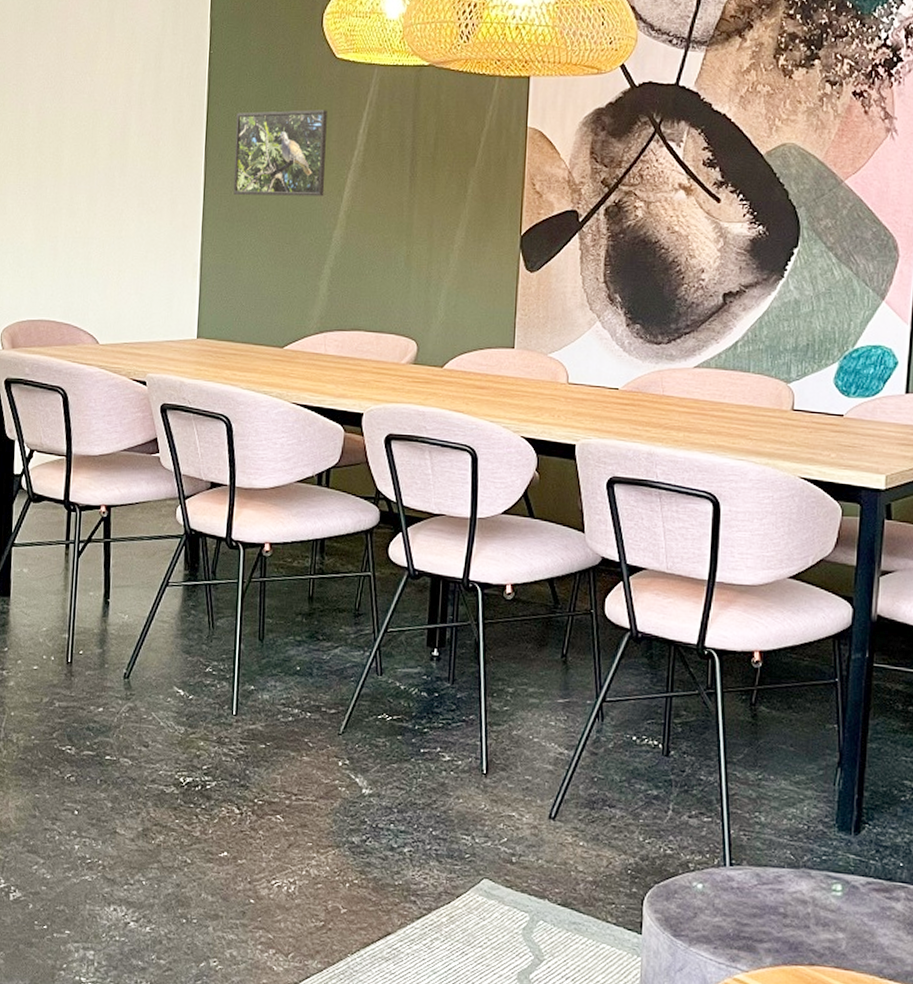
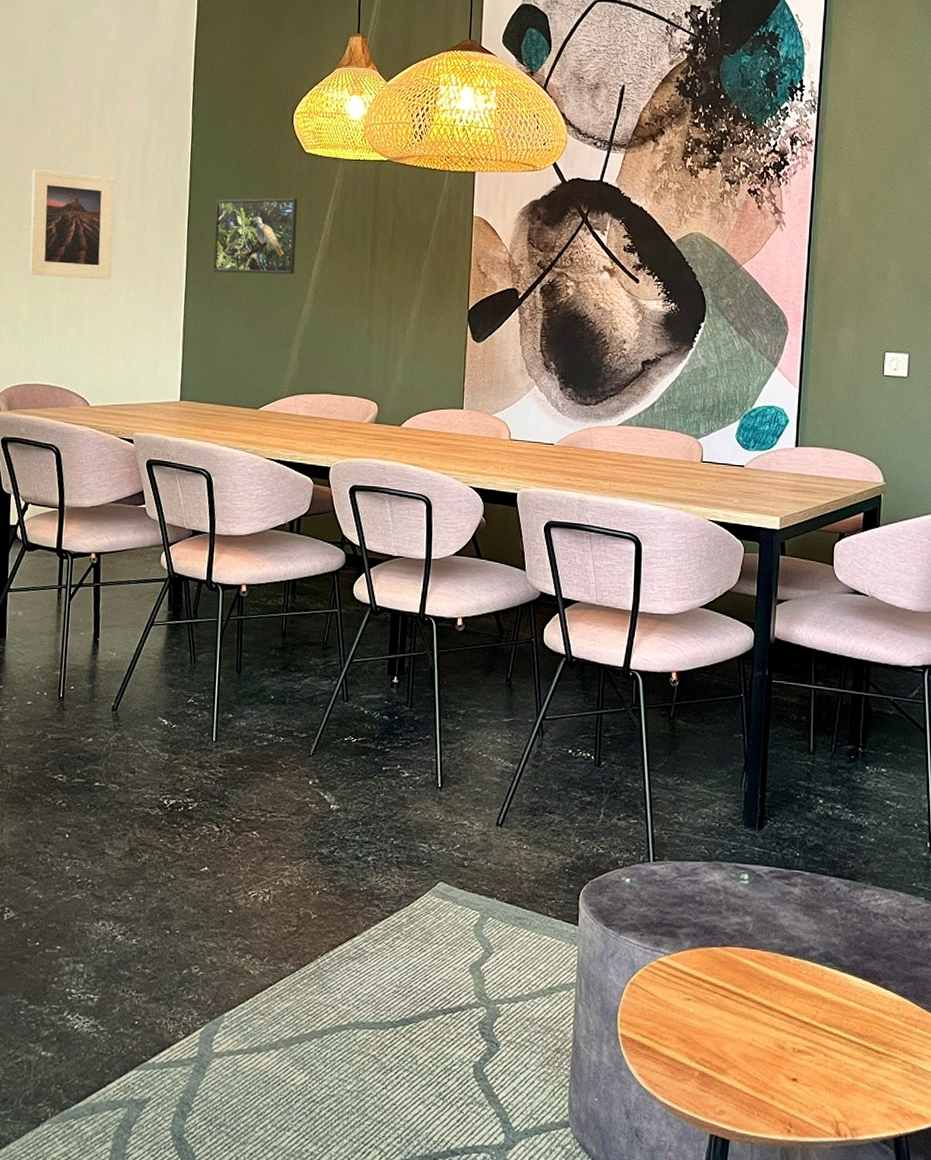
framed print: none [33,83,126,205] -> present [29,170,115,280]

